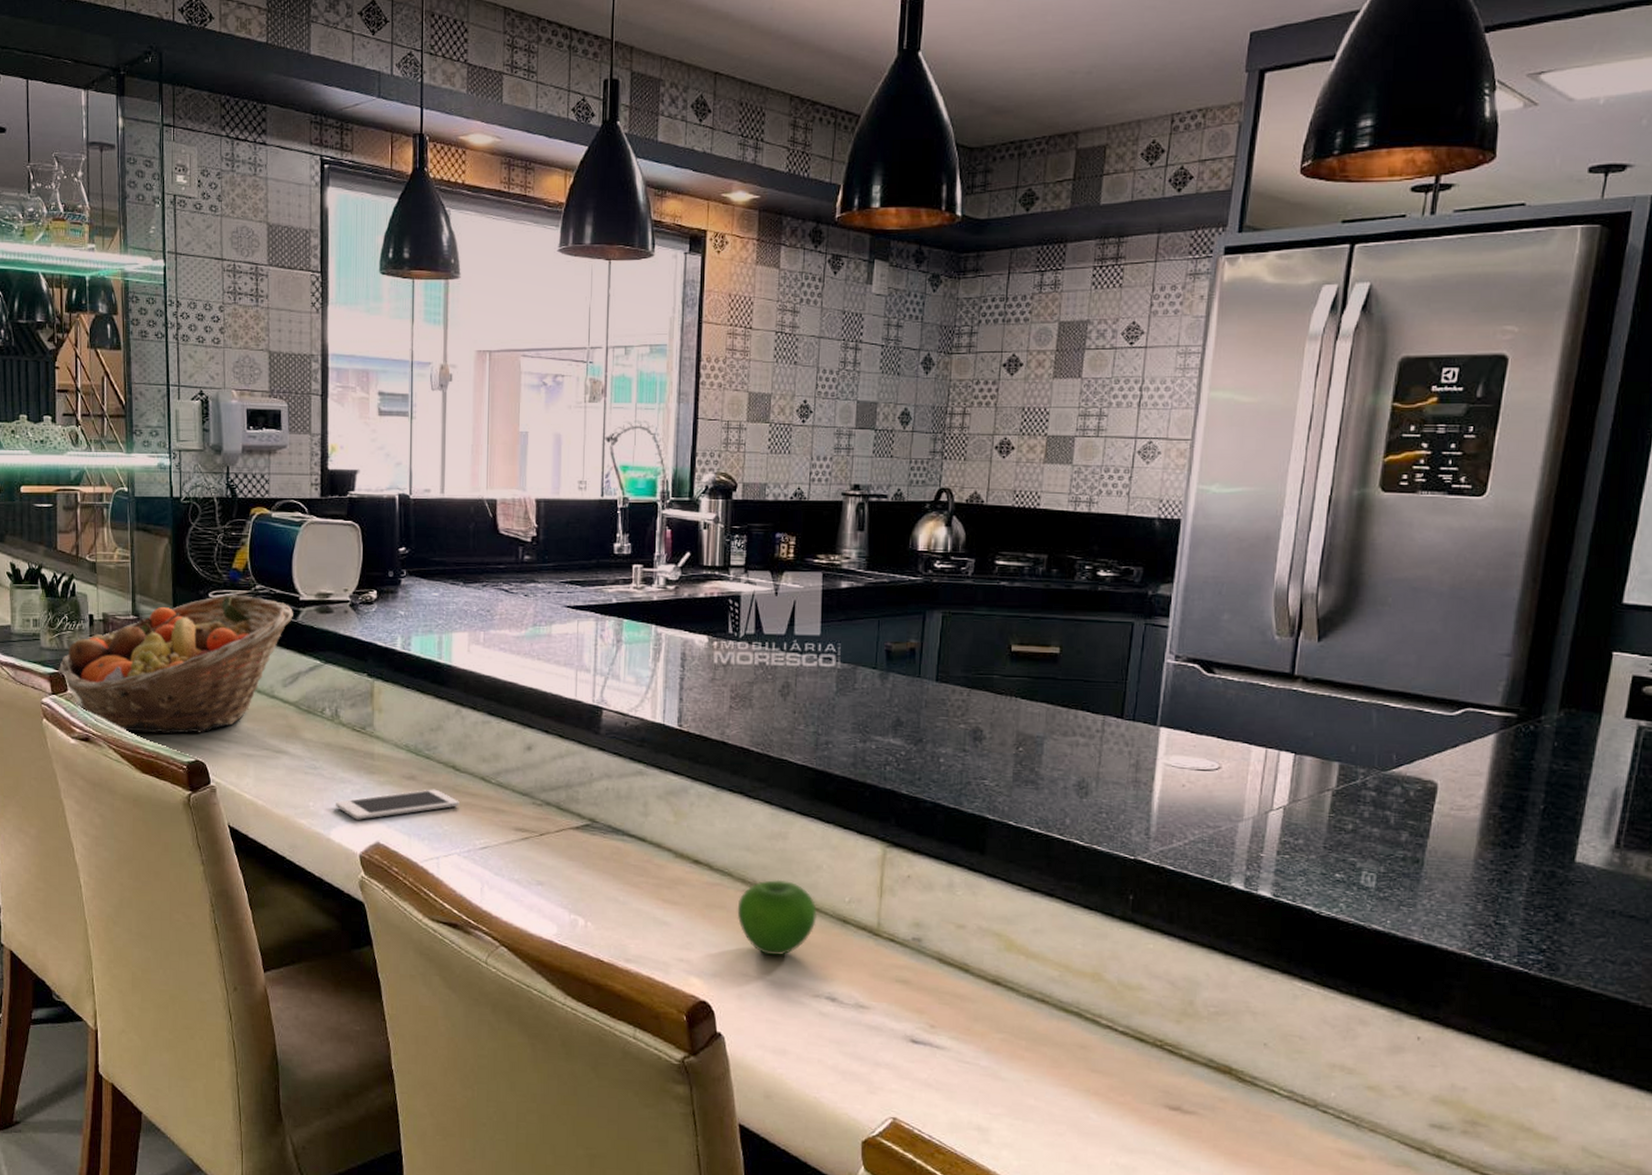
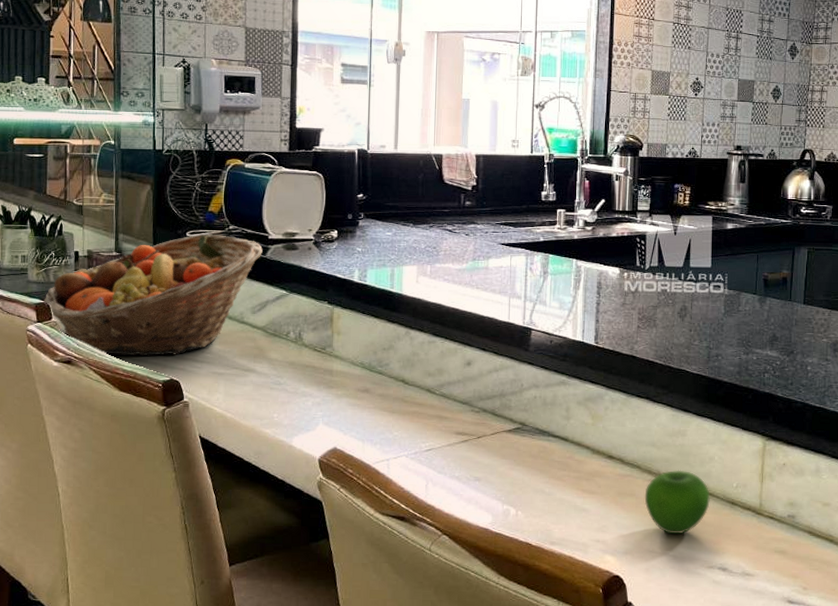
cell phone: present [336,789,459,820] -> none [298,400,408,428]

